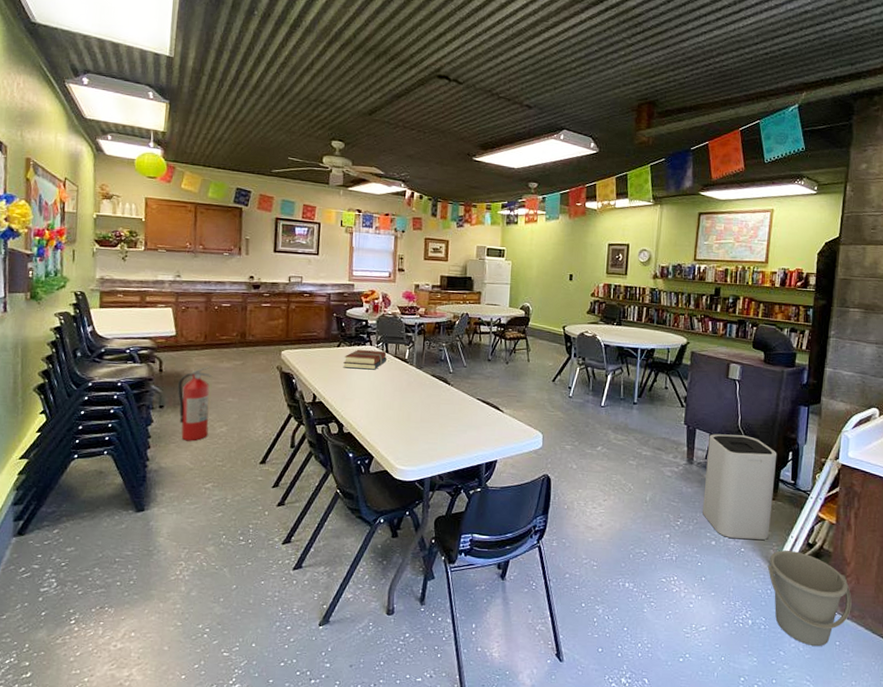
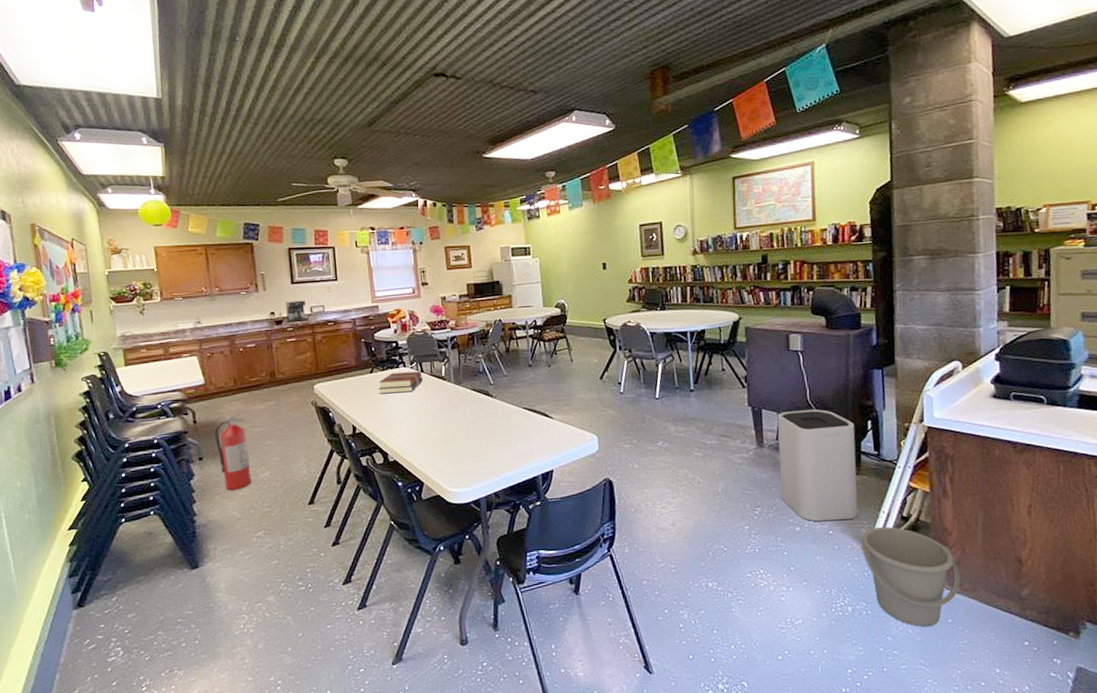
coffee maker: none [264,268,285,290] -> present [285,300,308,323]

